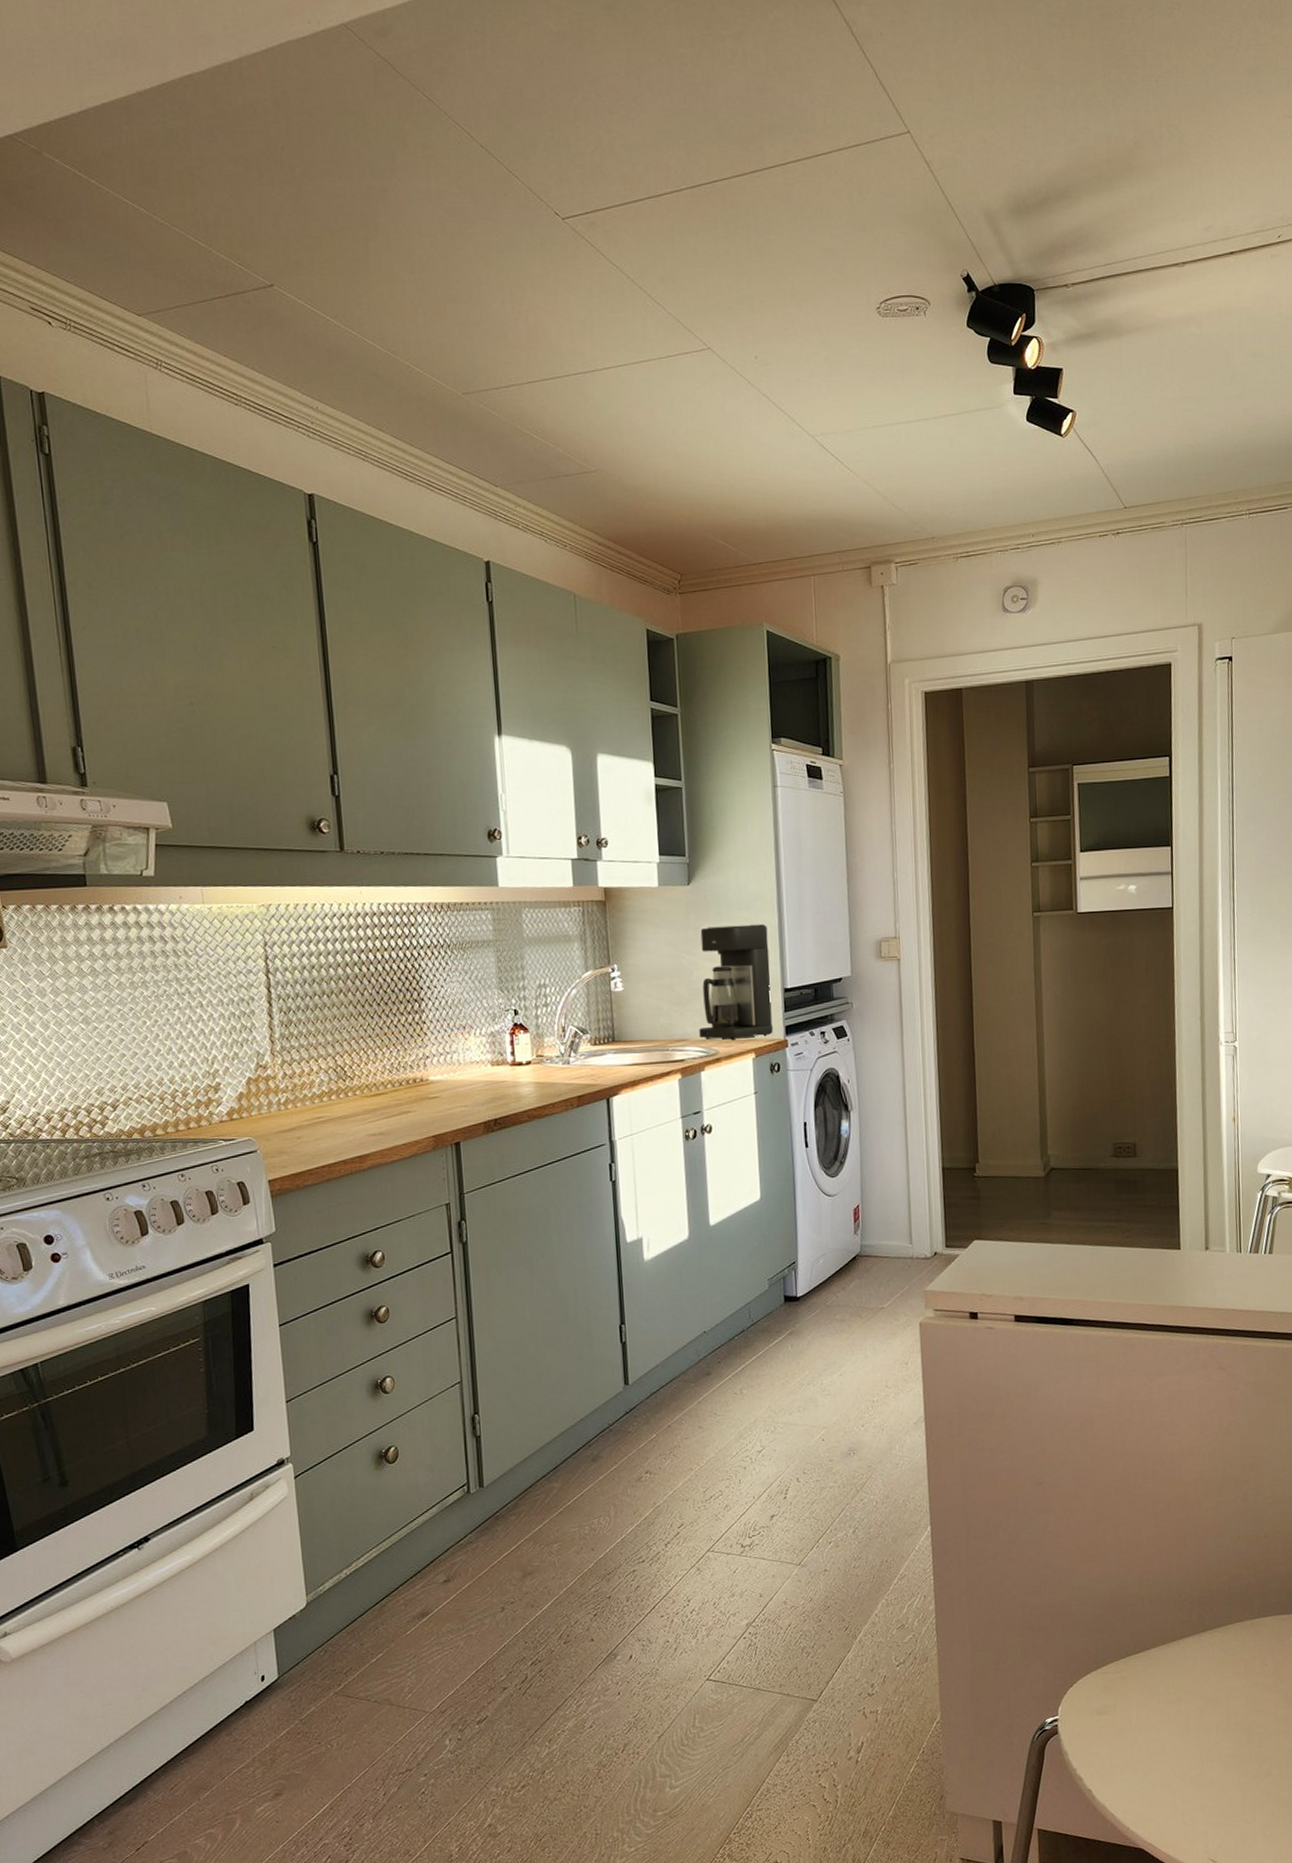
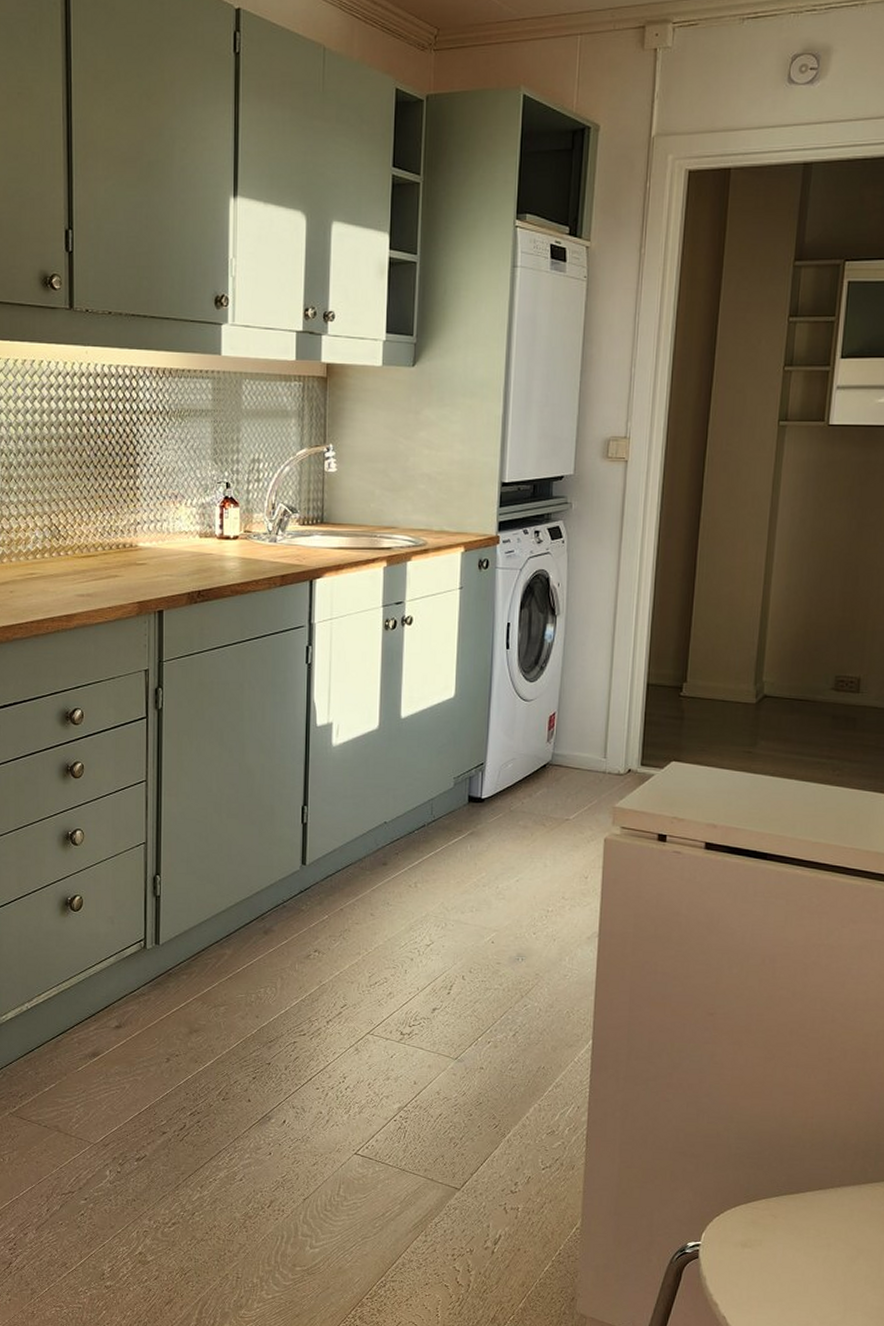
coffee maker: present [699,924,773,1039] -> none [409,412,491,531]

